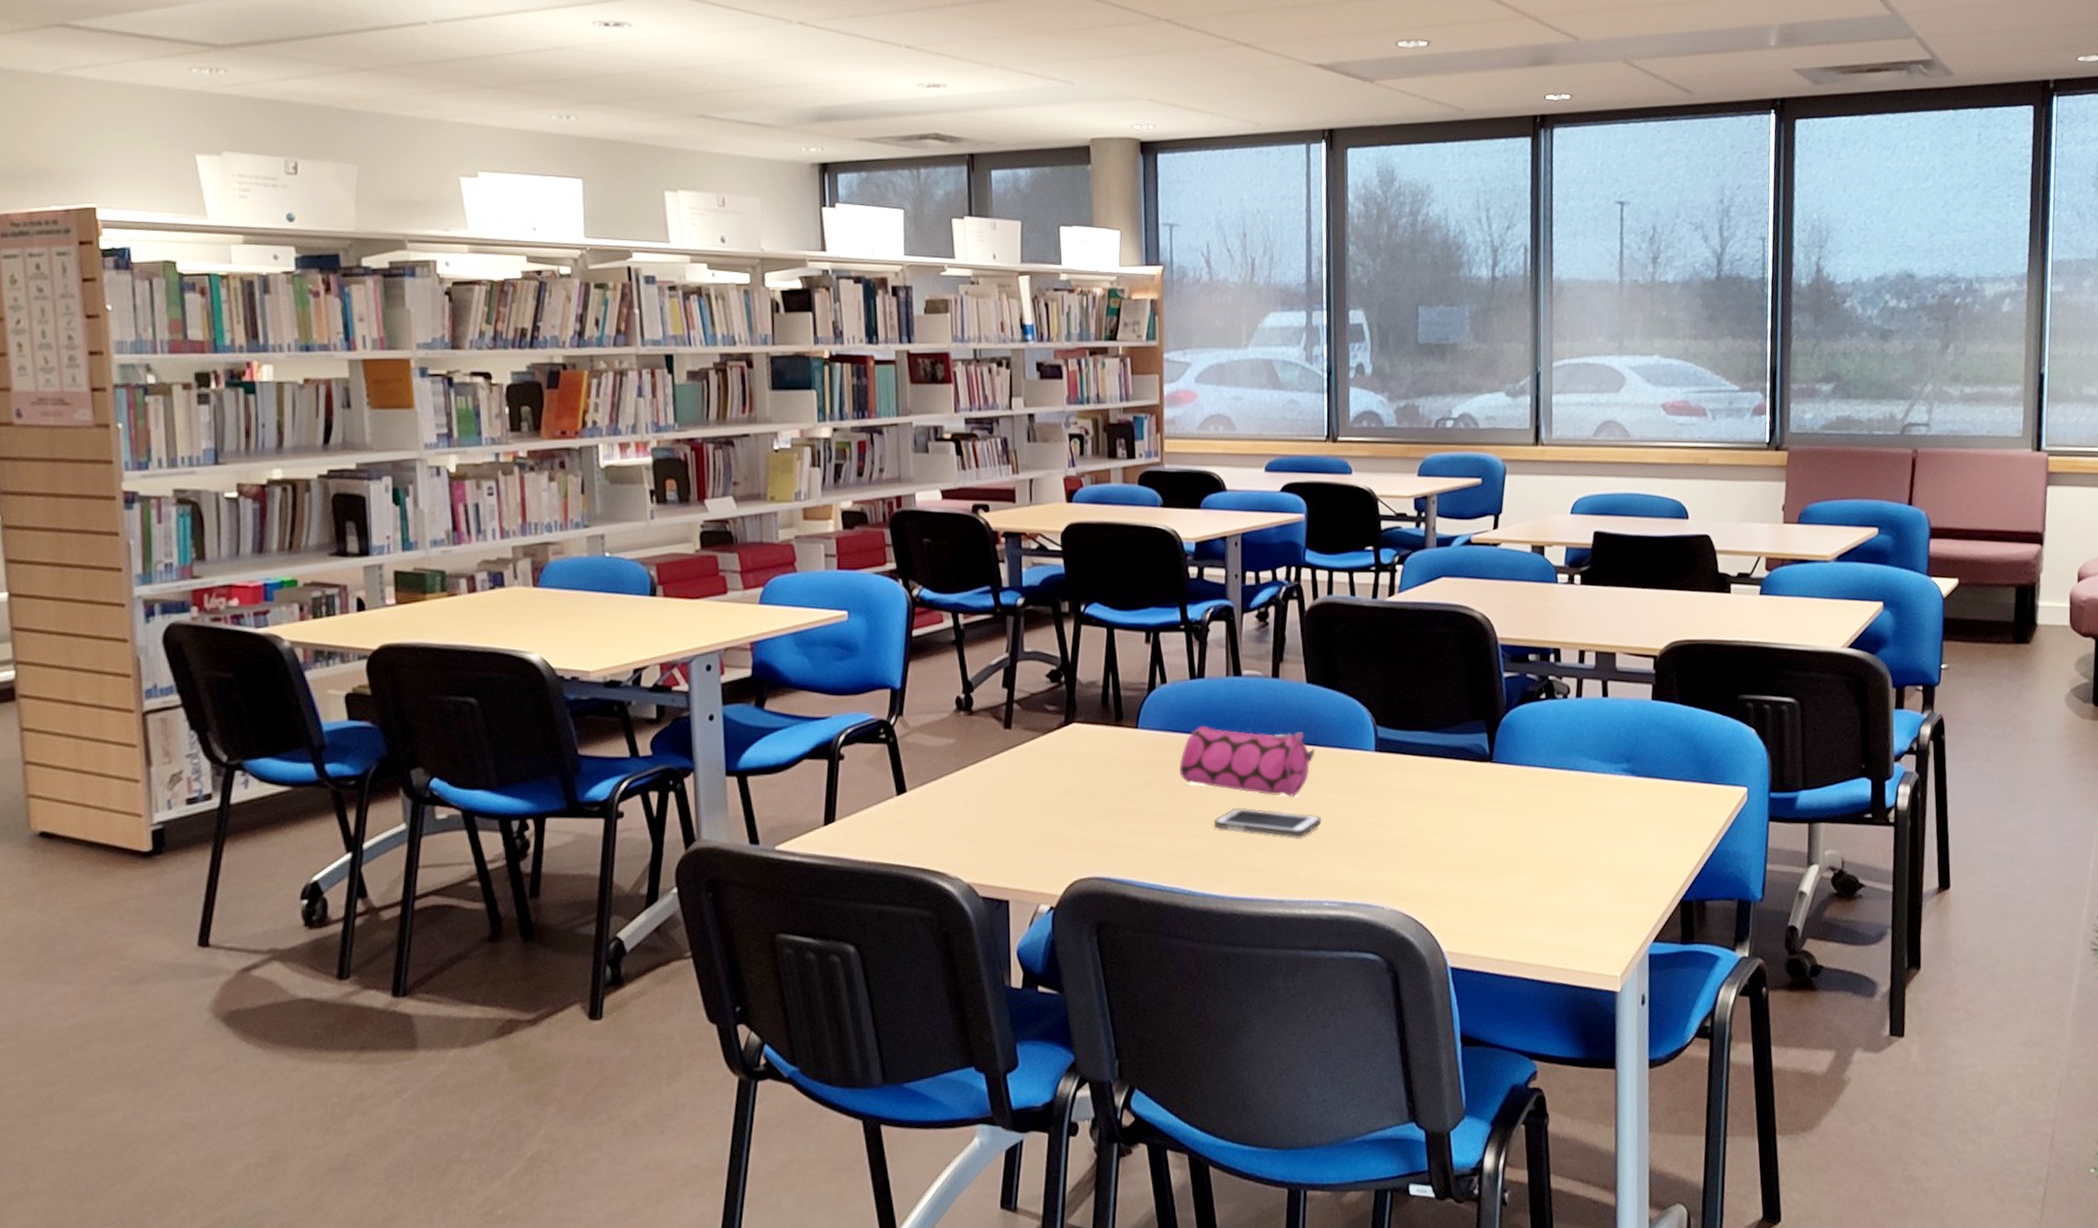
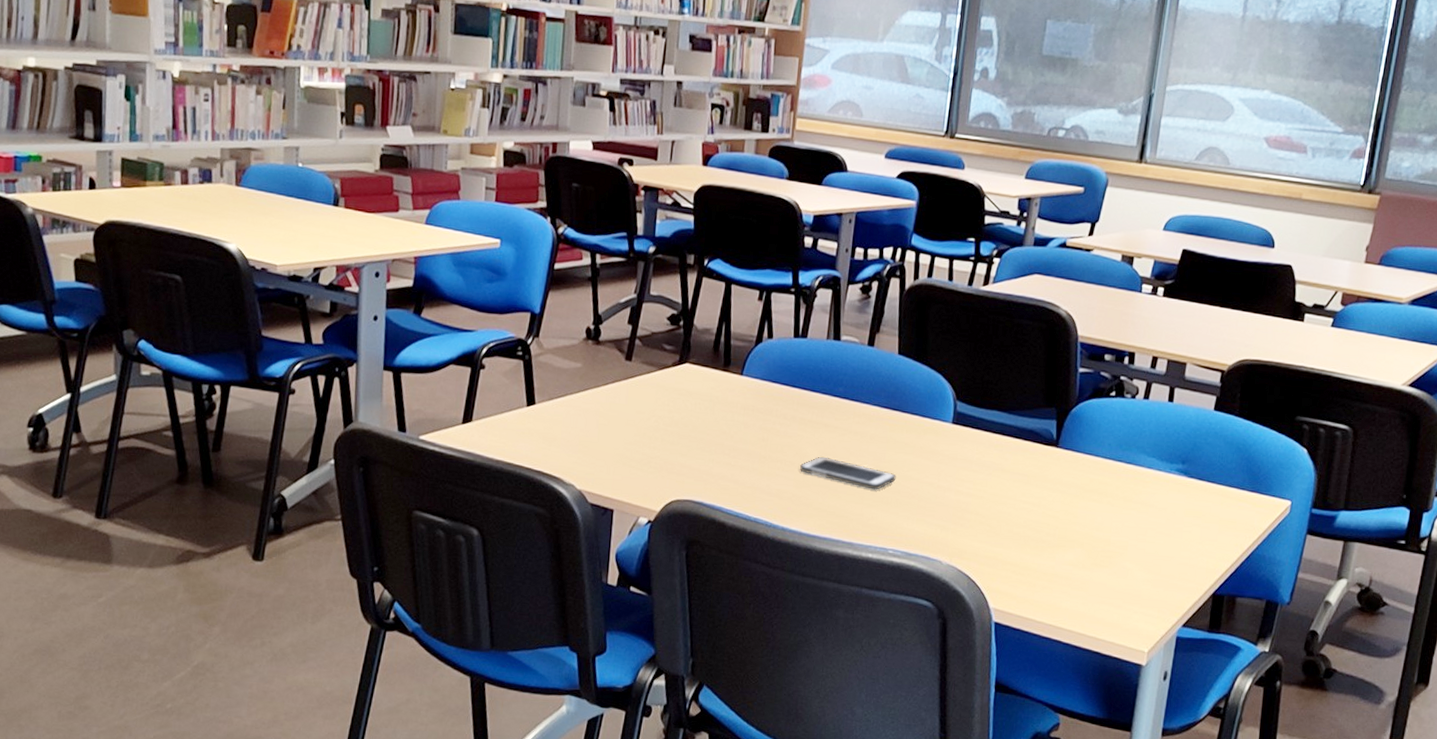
pencil case: present [1179,726,1315,797] -> none [775,381,898,454]

